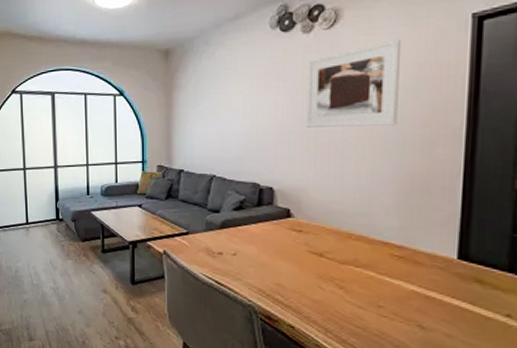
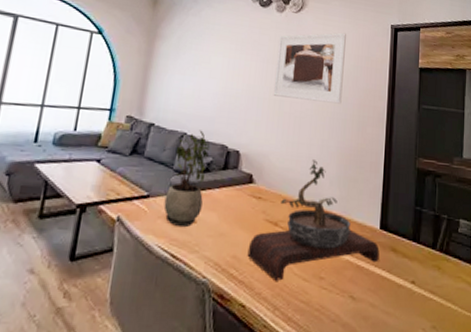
potted plant: none [203,171,242,259] -> present [163,130,211,228]
bonsai tree: none [292,190,458,307] -> present [247,160,380,281]

